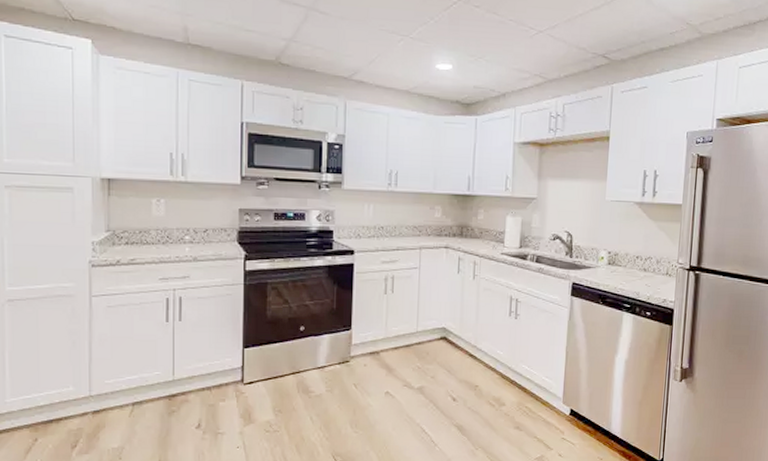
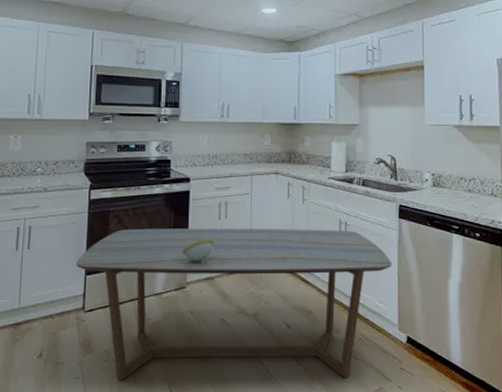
dining table: none [233,301,560,450] -> present [76,228,391,381]
decorative bowl: none [346,313,380,338] -> present [182,238,215,263]

